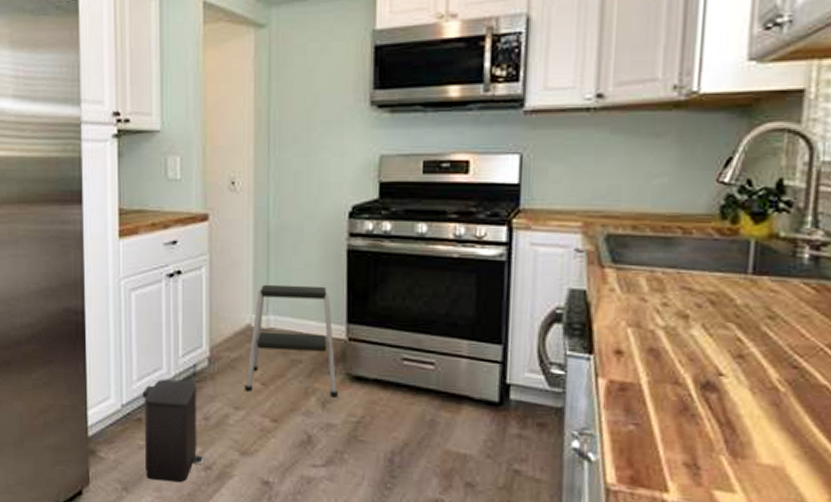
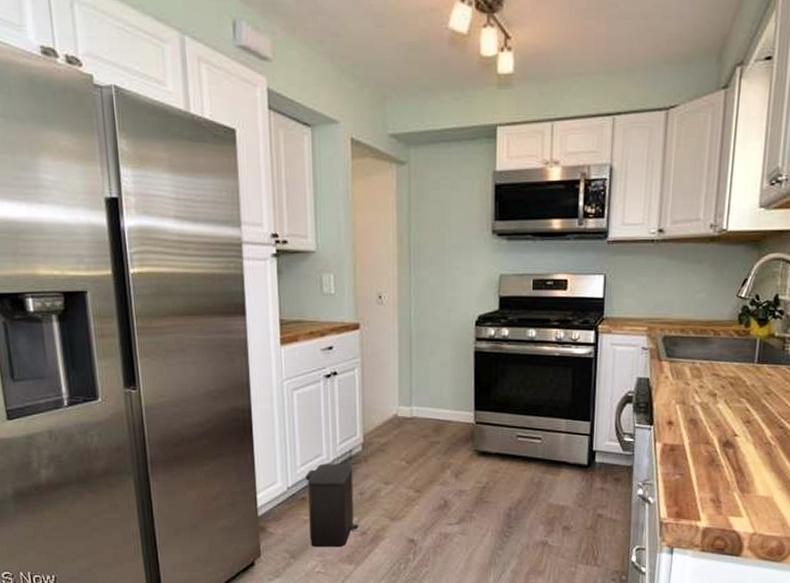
step stool: present [245,284,338,398] -> none [393,381,468,469]

